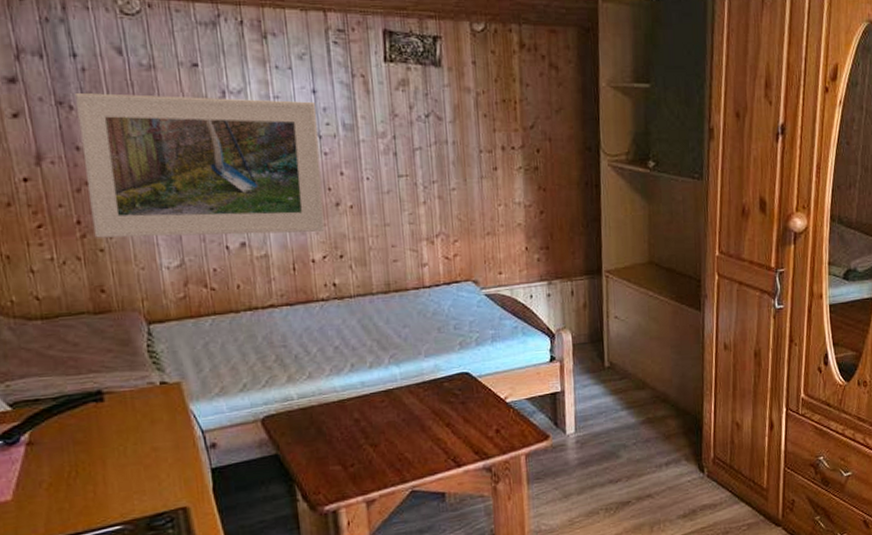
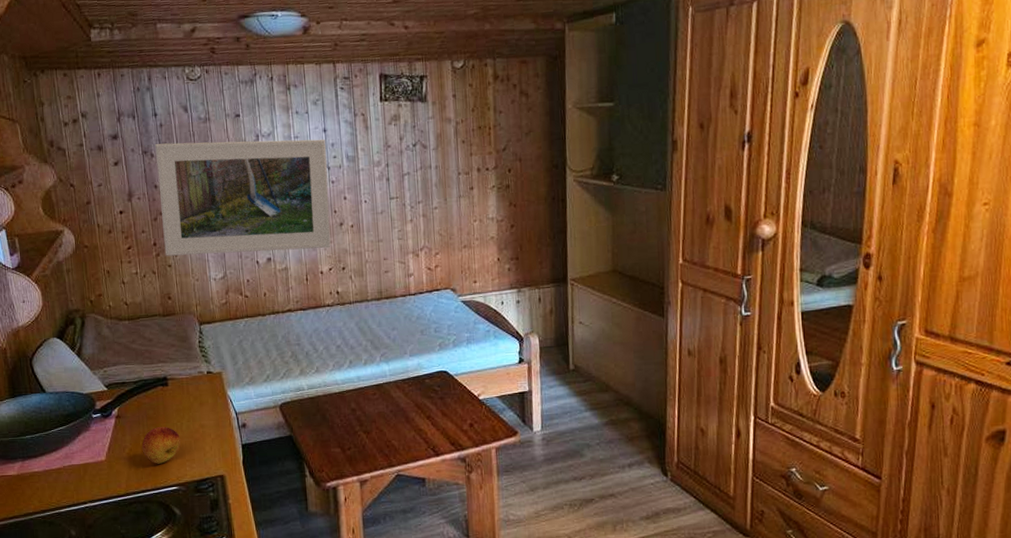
fruit: none [67,452,124,500] -> present [142,427,181,464]

